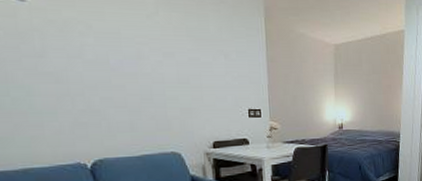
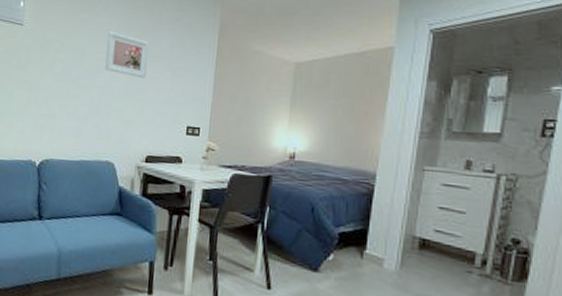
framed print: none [144,11,198,64] -> present [105,31,149,79]

